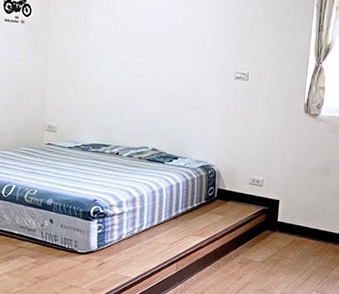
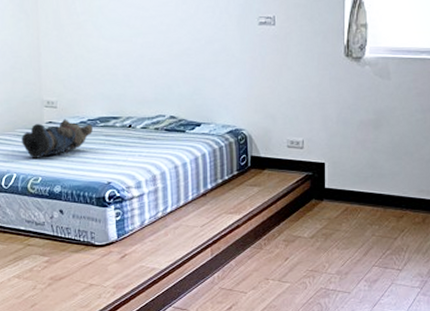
teddy bear: none [23,142,85,175] -> present [21,119,93,160]

